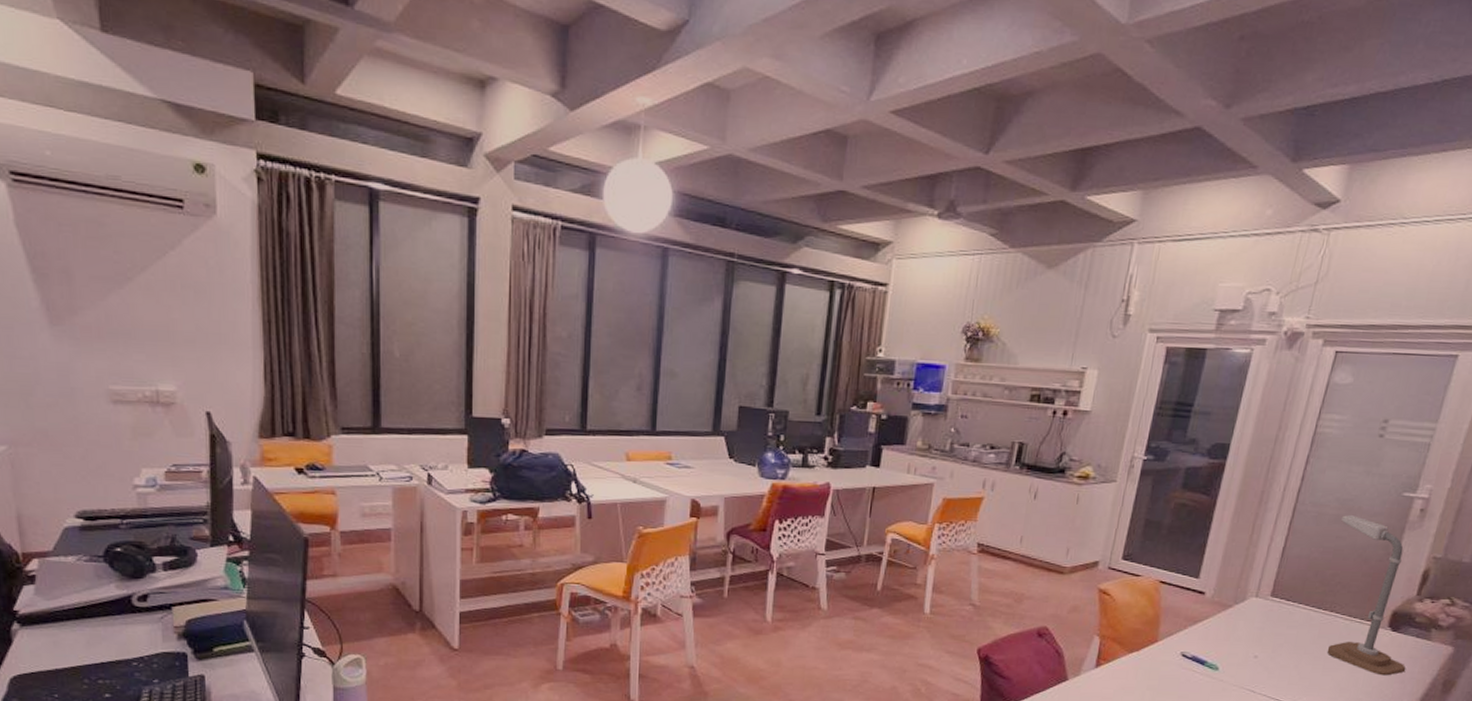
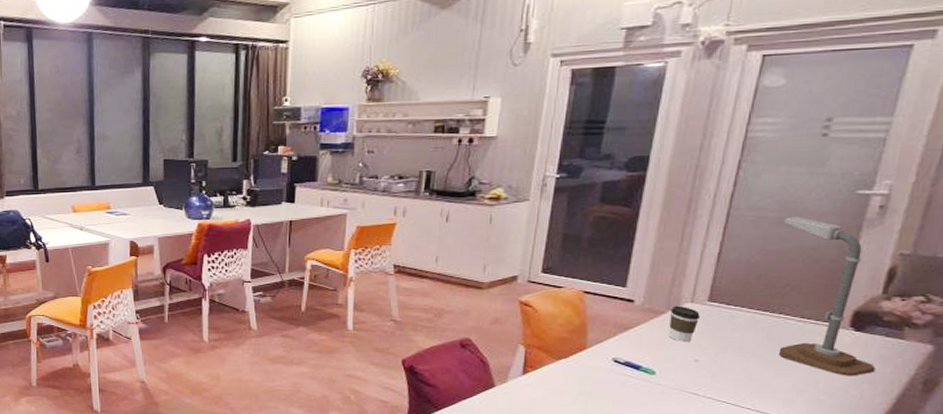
coffee cup: none [1233,599,1263,638] -> present [668,305,700,343]

